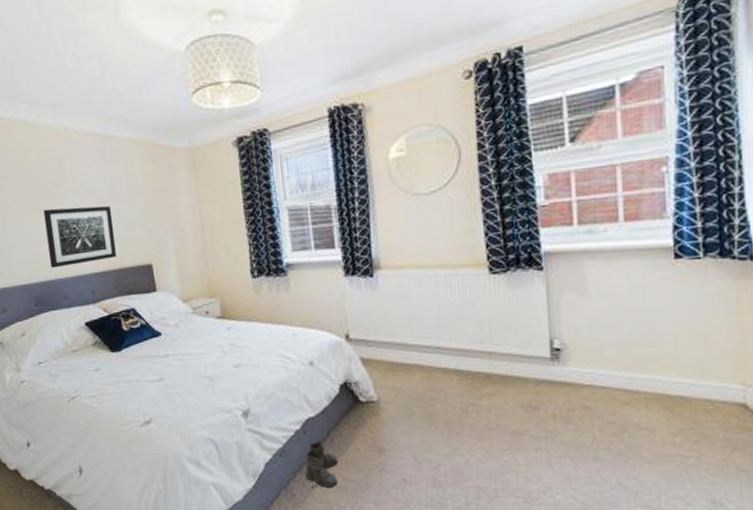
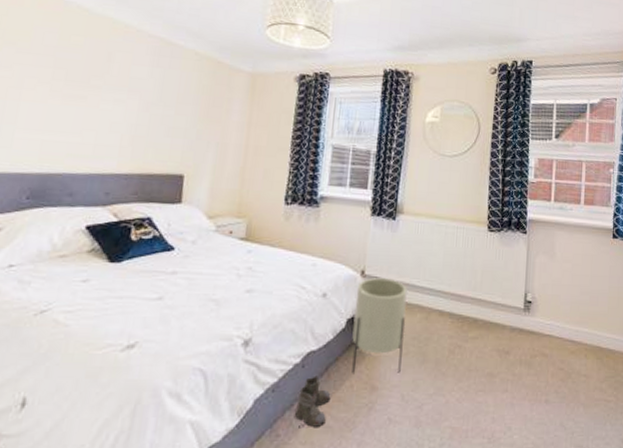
wall art: present [43,206,116,268] -> none [63,97,155,162]
planter: none [344,340,408,438] -> present [352,278,407,374]

